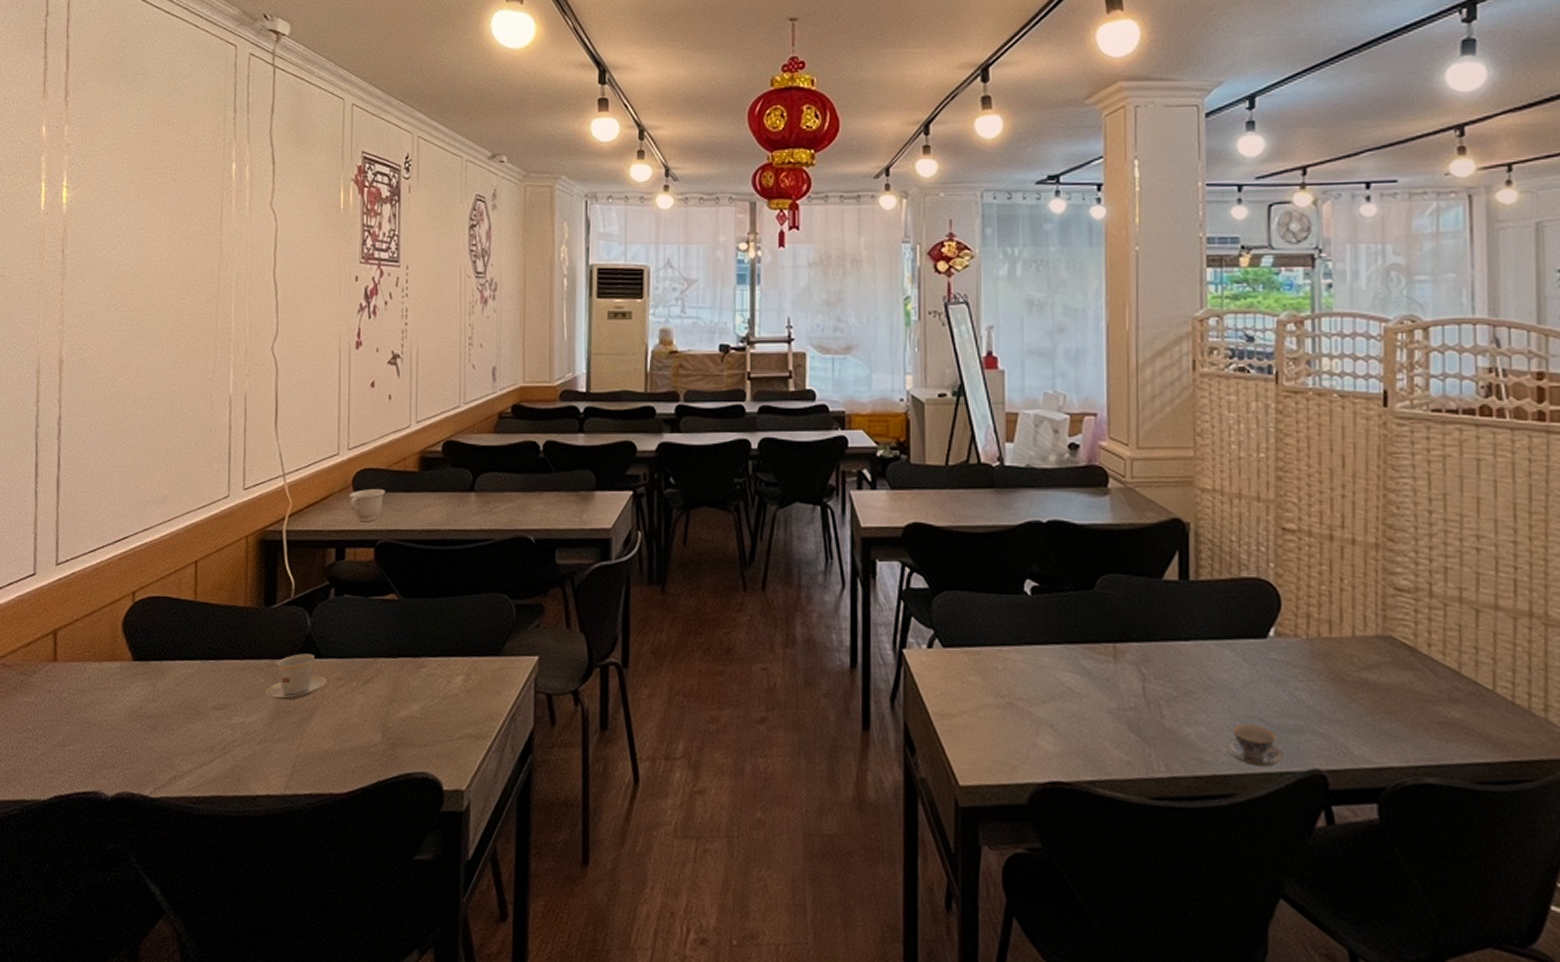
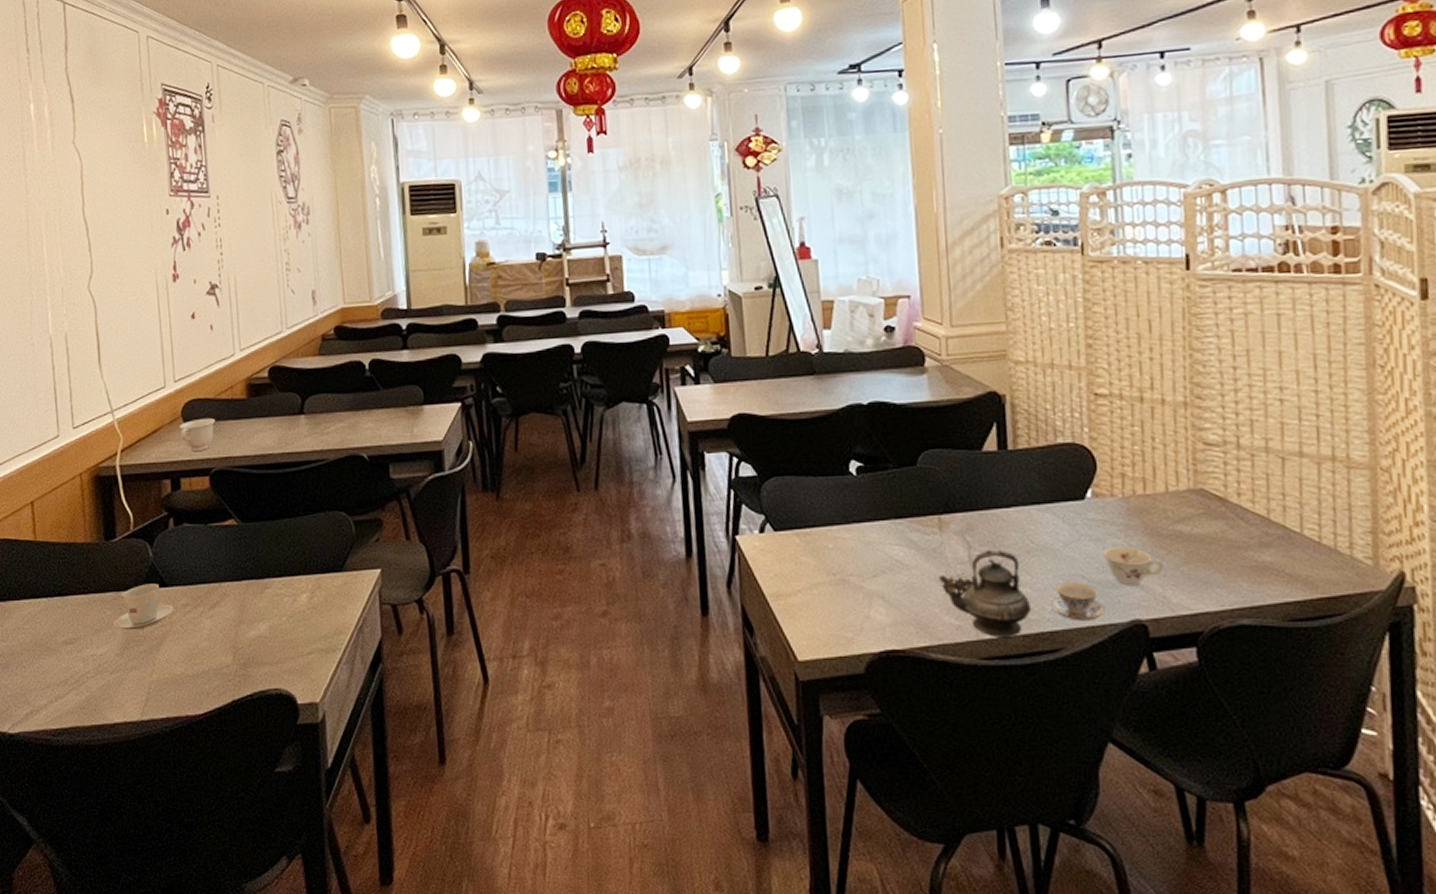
teapot: none [1111,683,1206,778] -> present [939,549,1032,637]
teacup: none [1283,689,1347,732] -> present [1103,546,1164,585]

